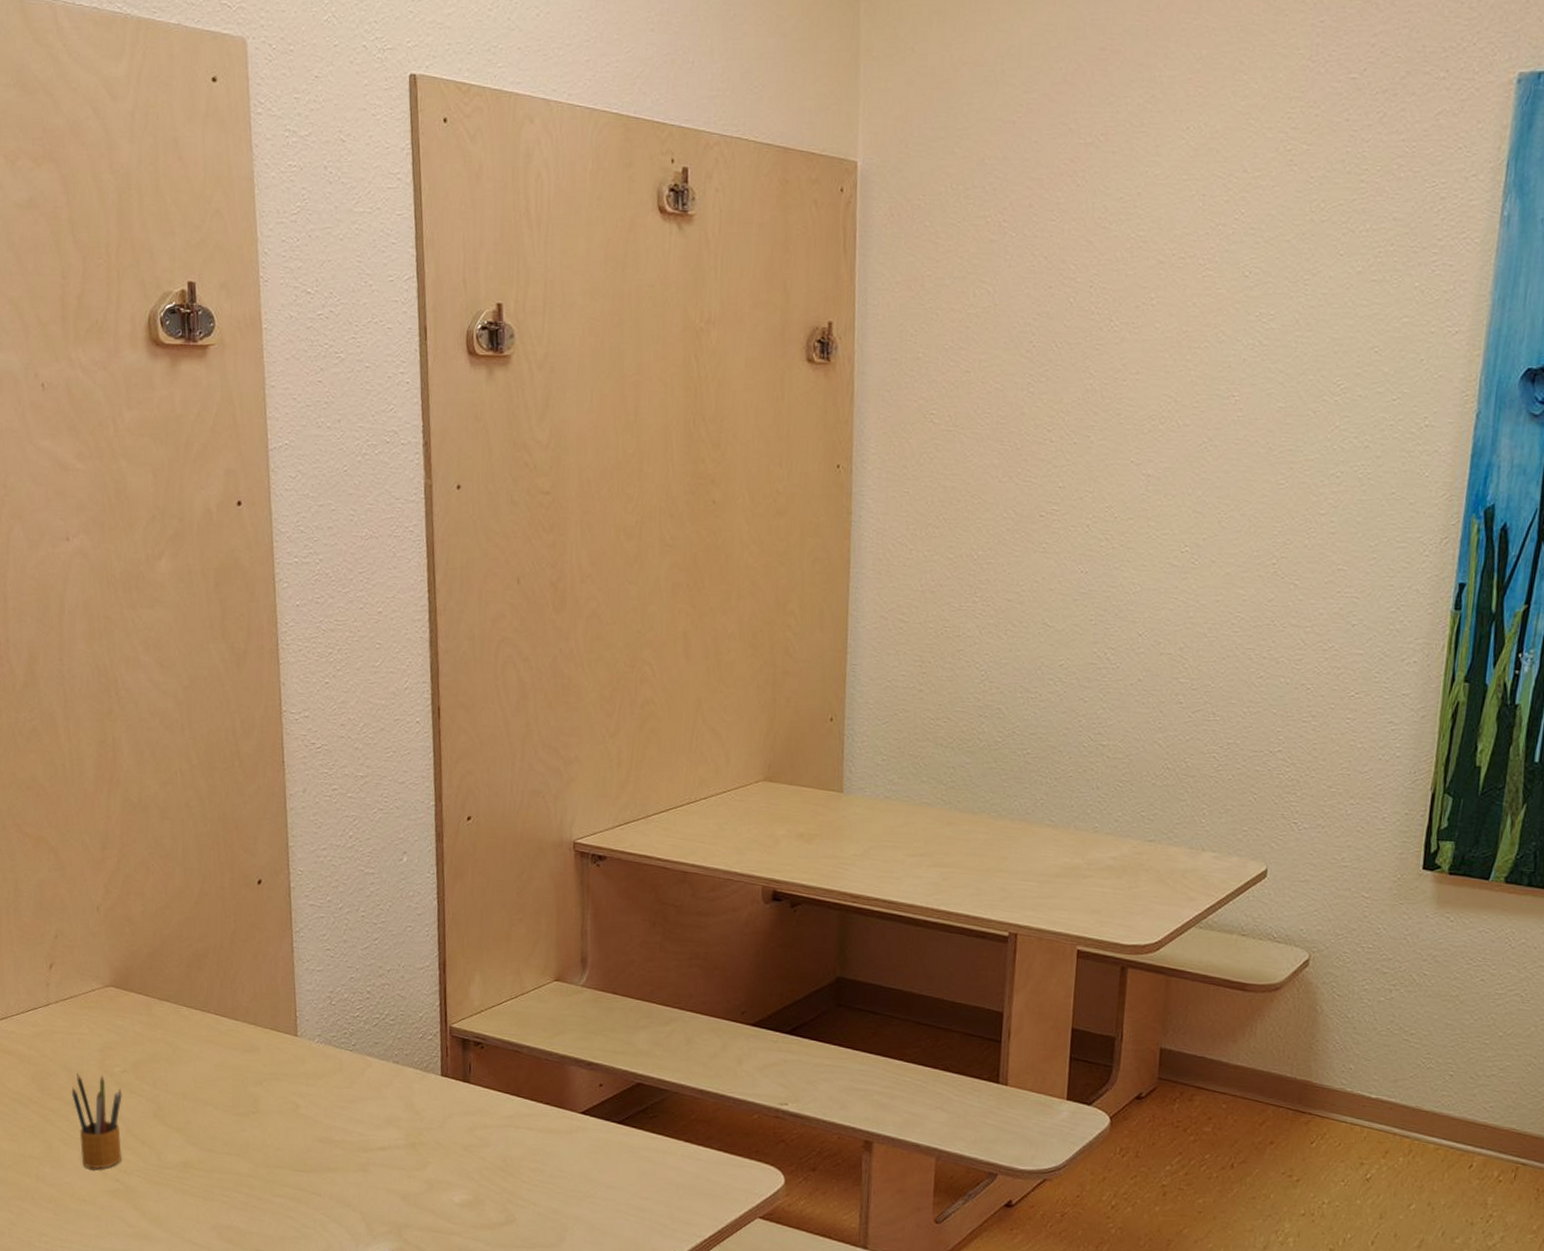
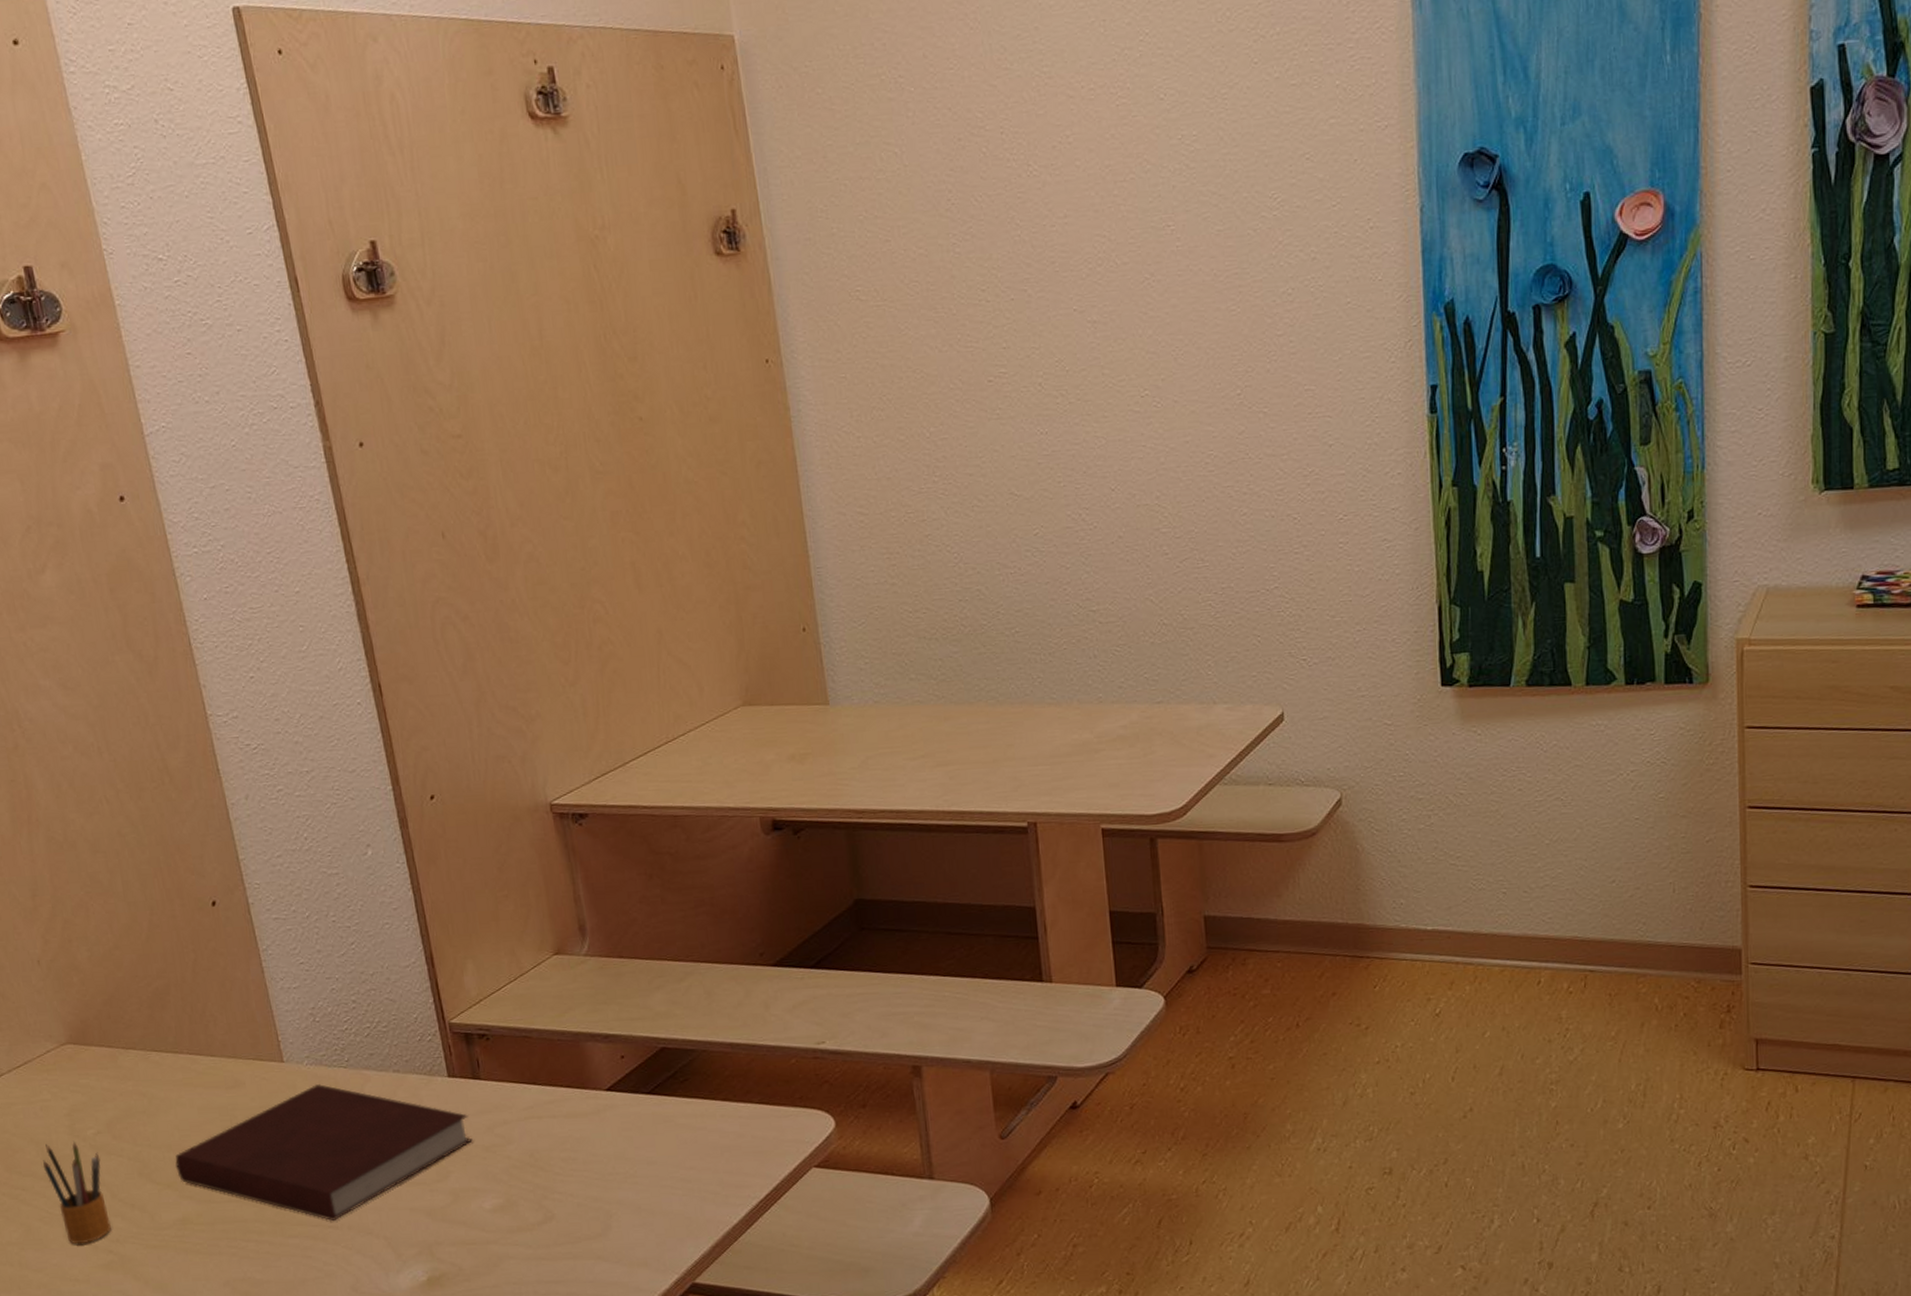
notebook: none [187,1062,454,1188] -> present [175,1084,473,1221]

